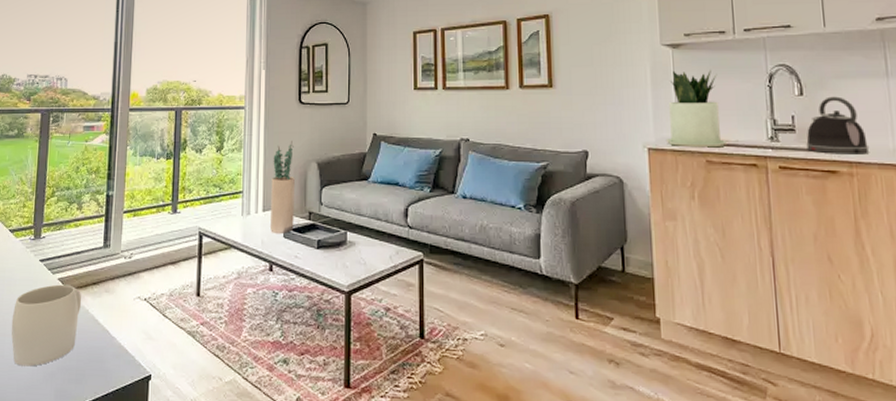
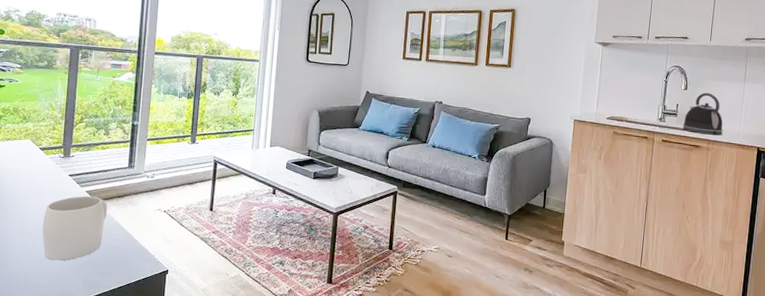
vase: present [270,141,296,235] -> none [275,92,300,166]
planter: present [665,69,727,148] -> none [587,63,631,123]

